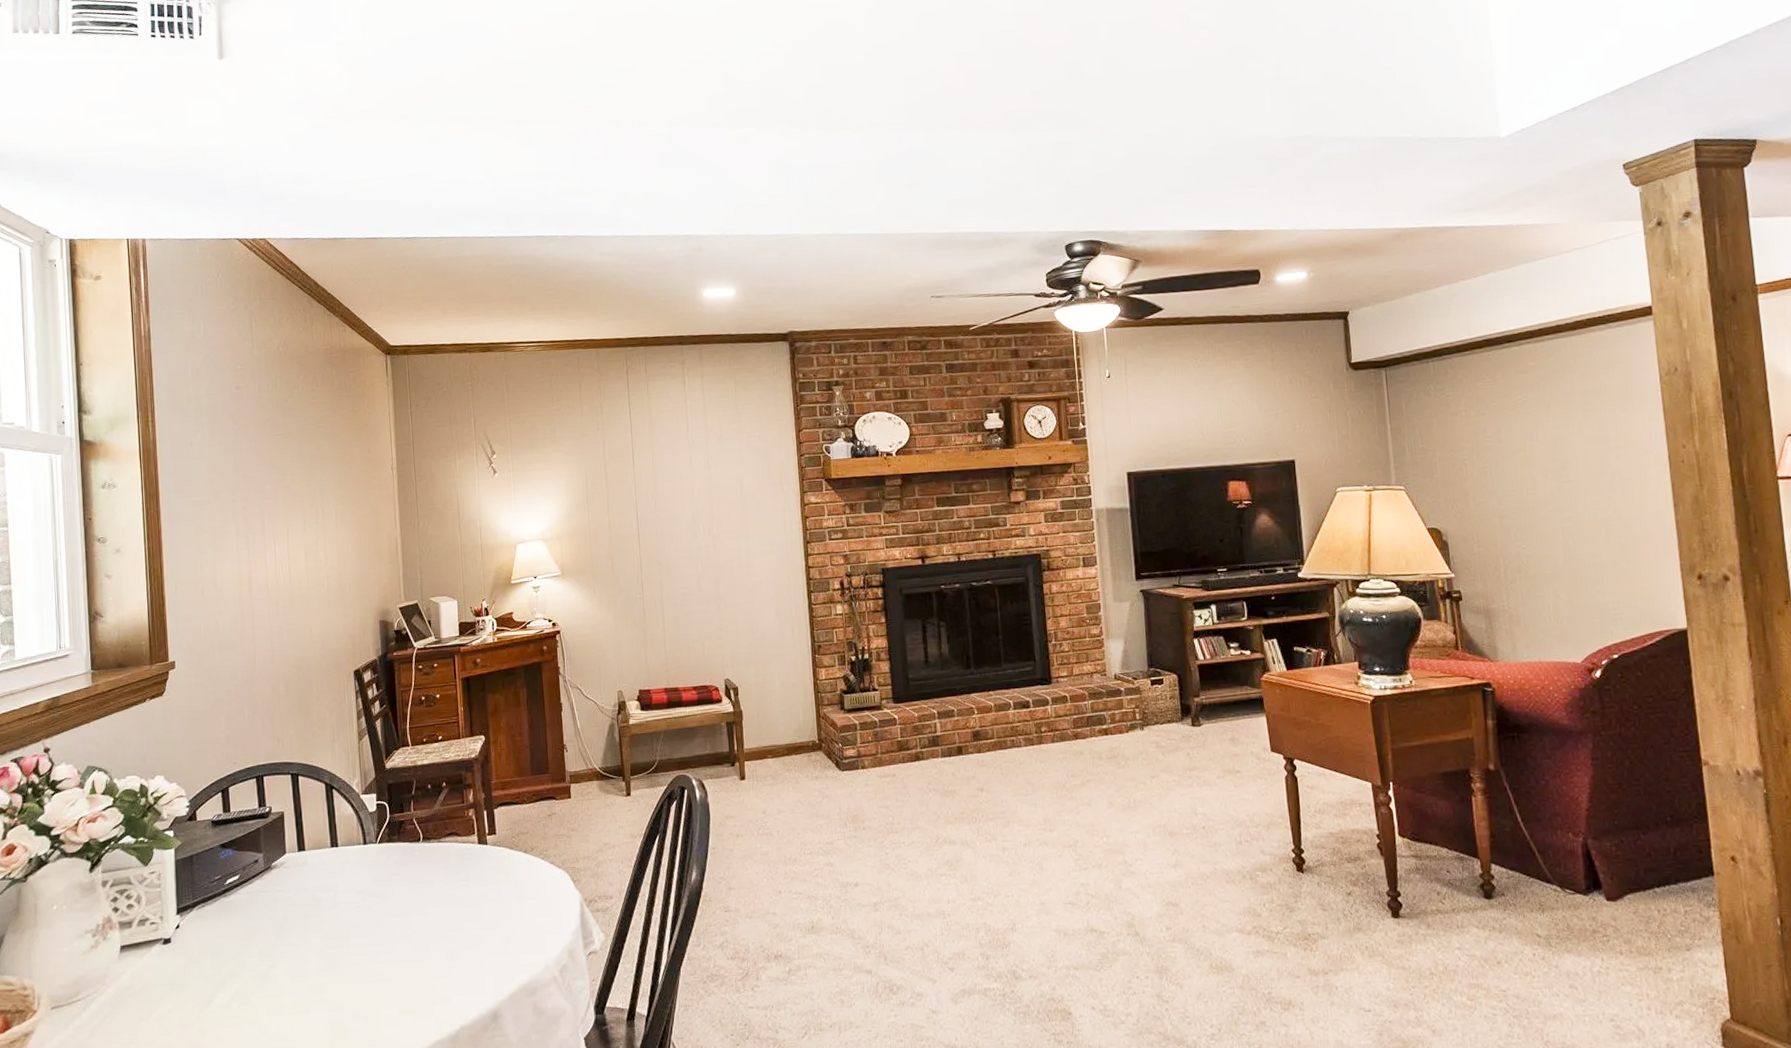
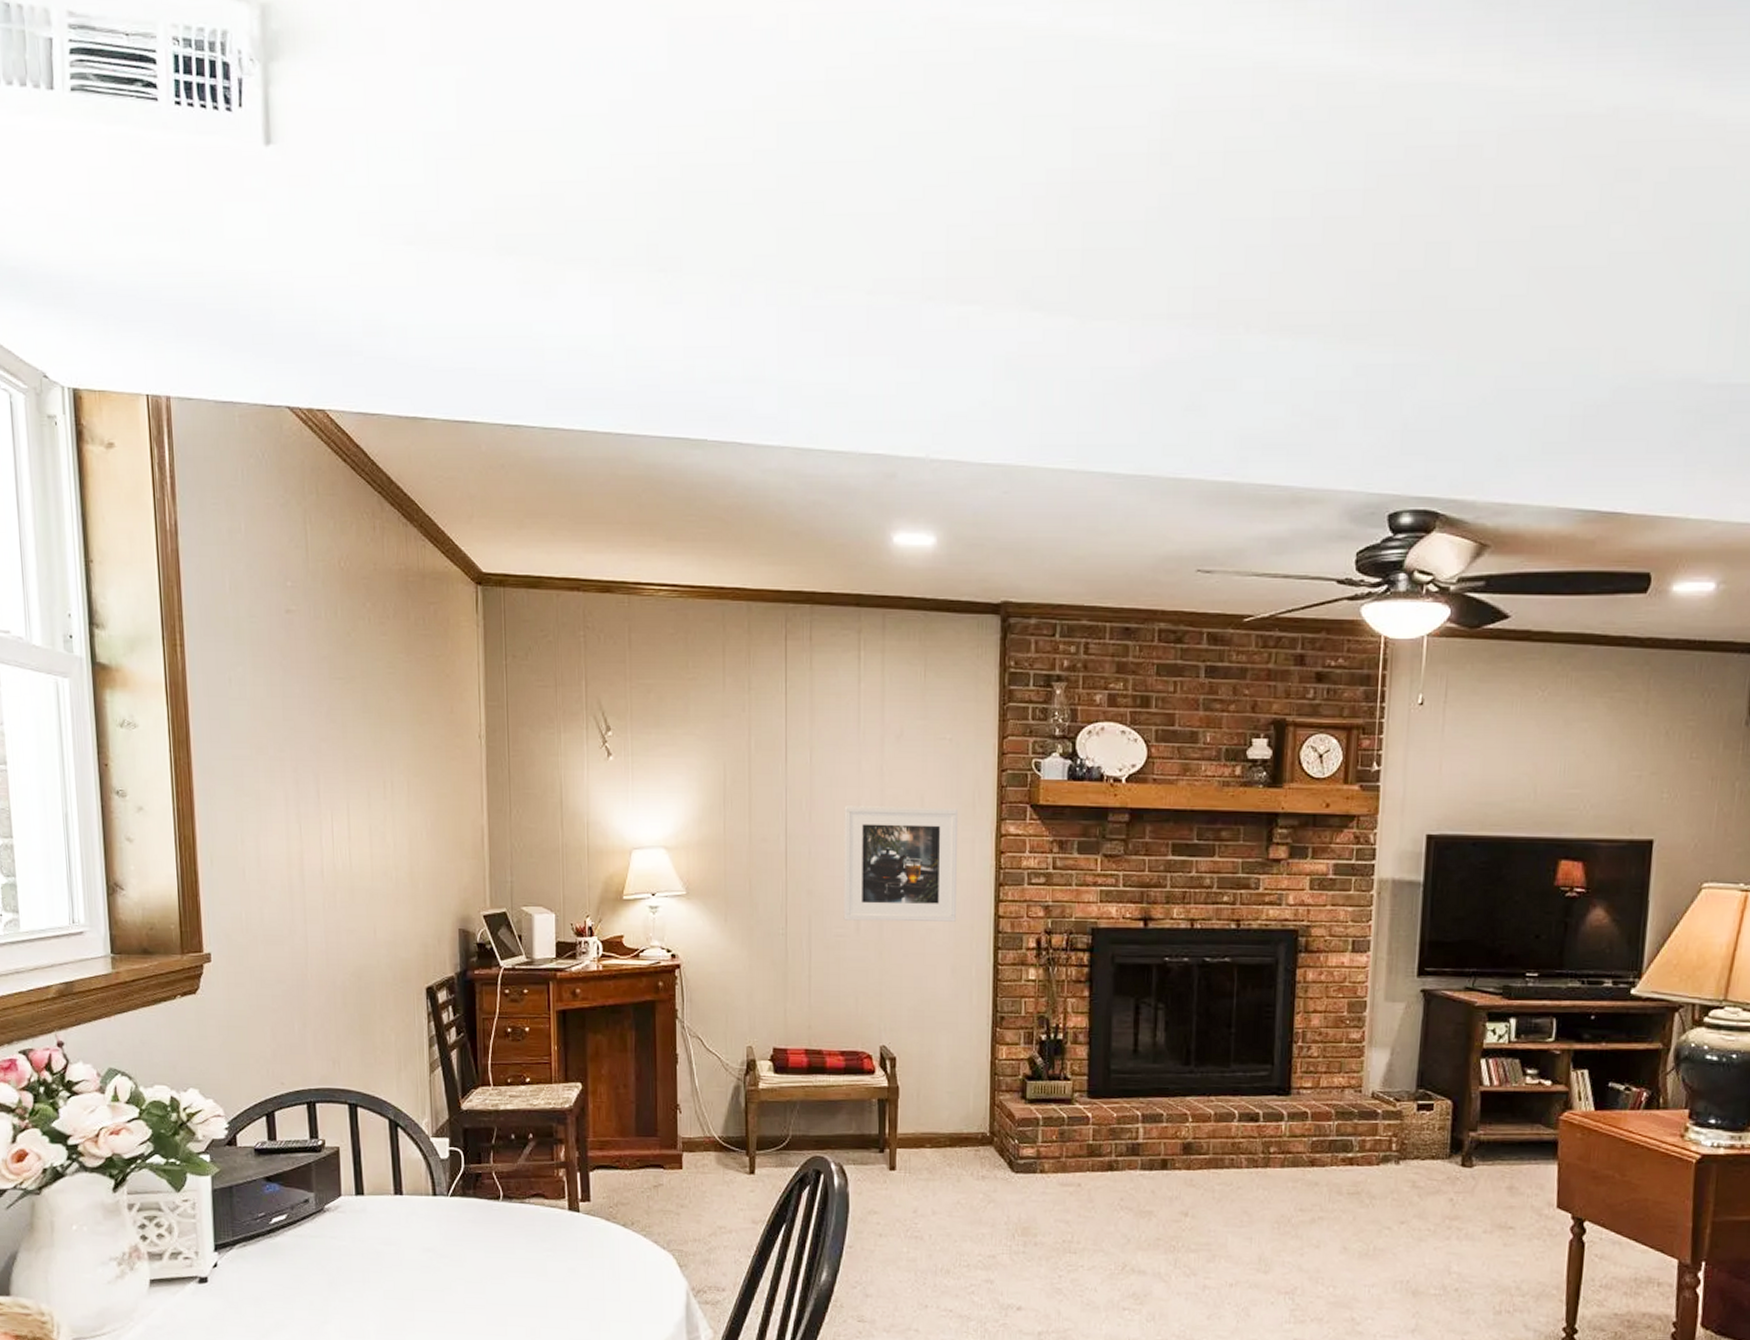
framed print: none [681,487,776,582] -> present [843,806,959,922]

